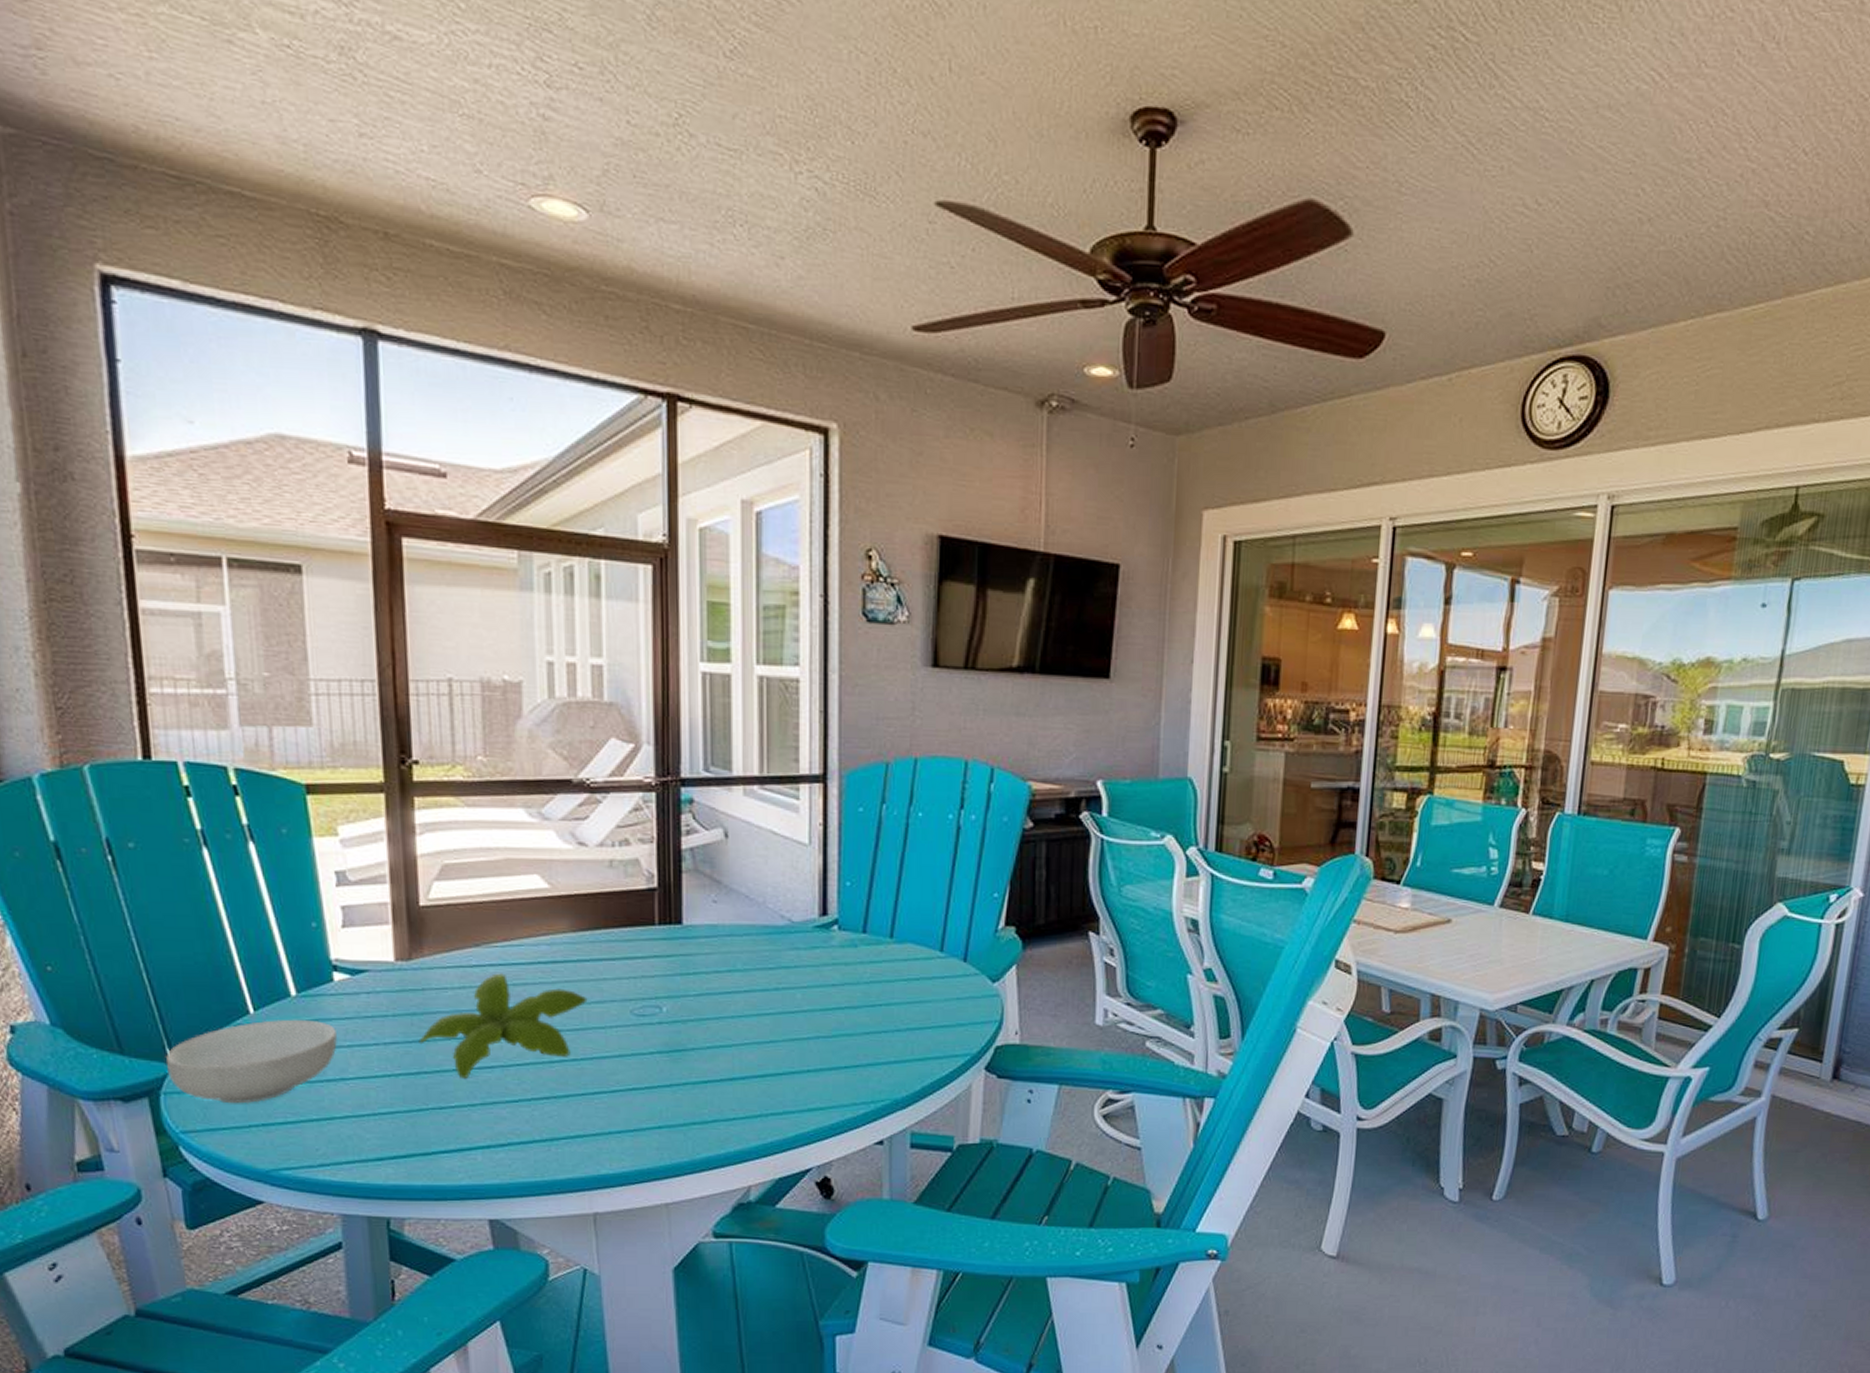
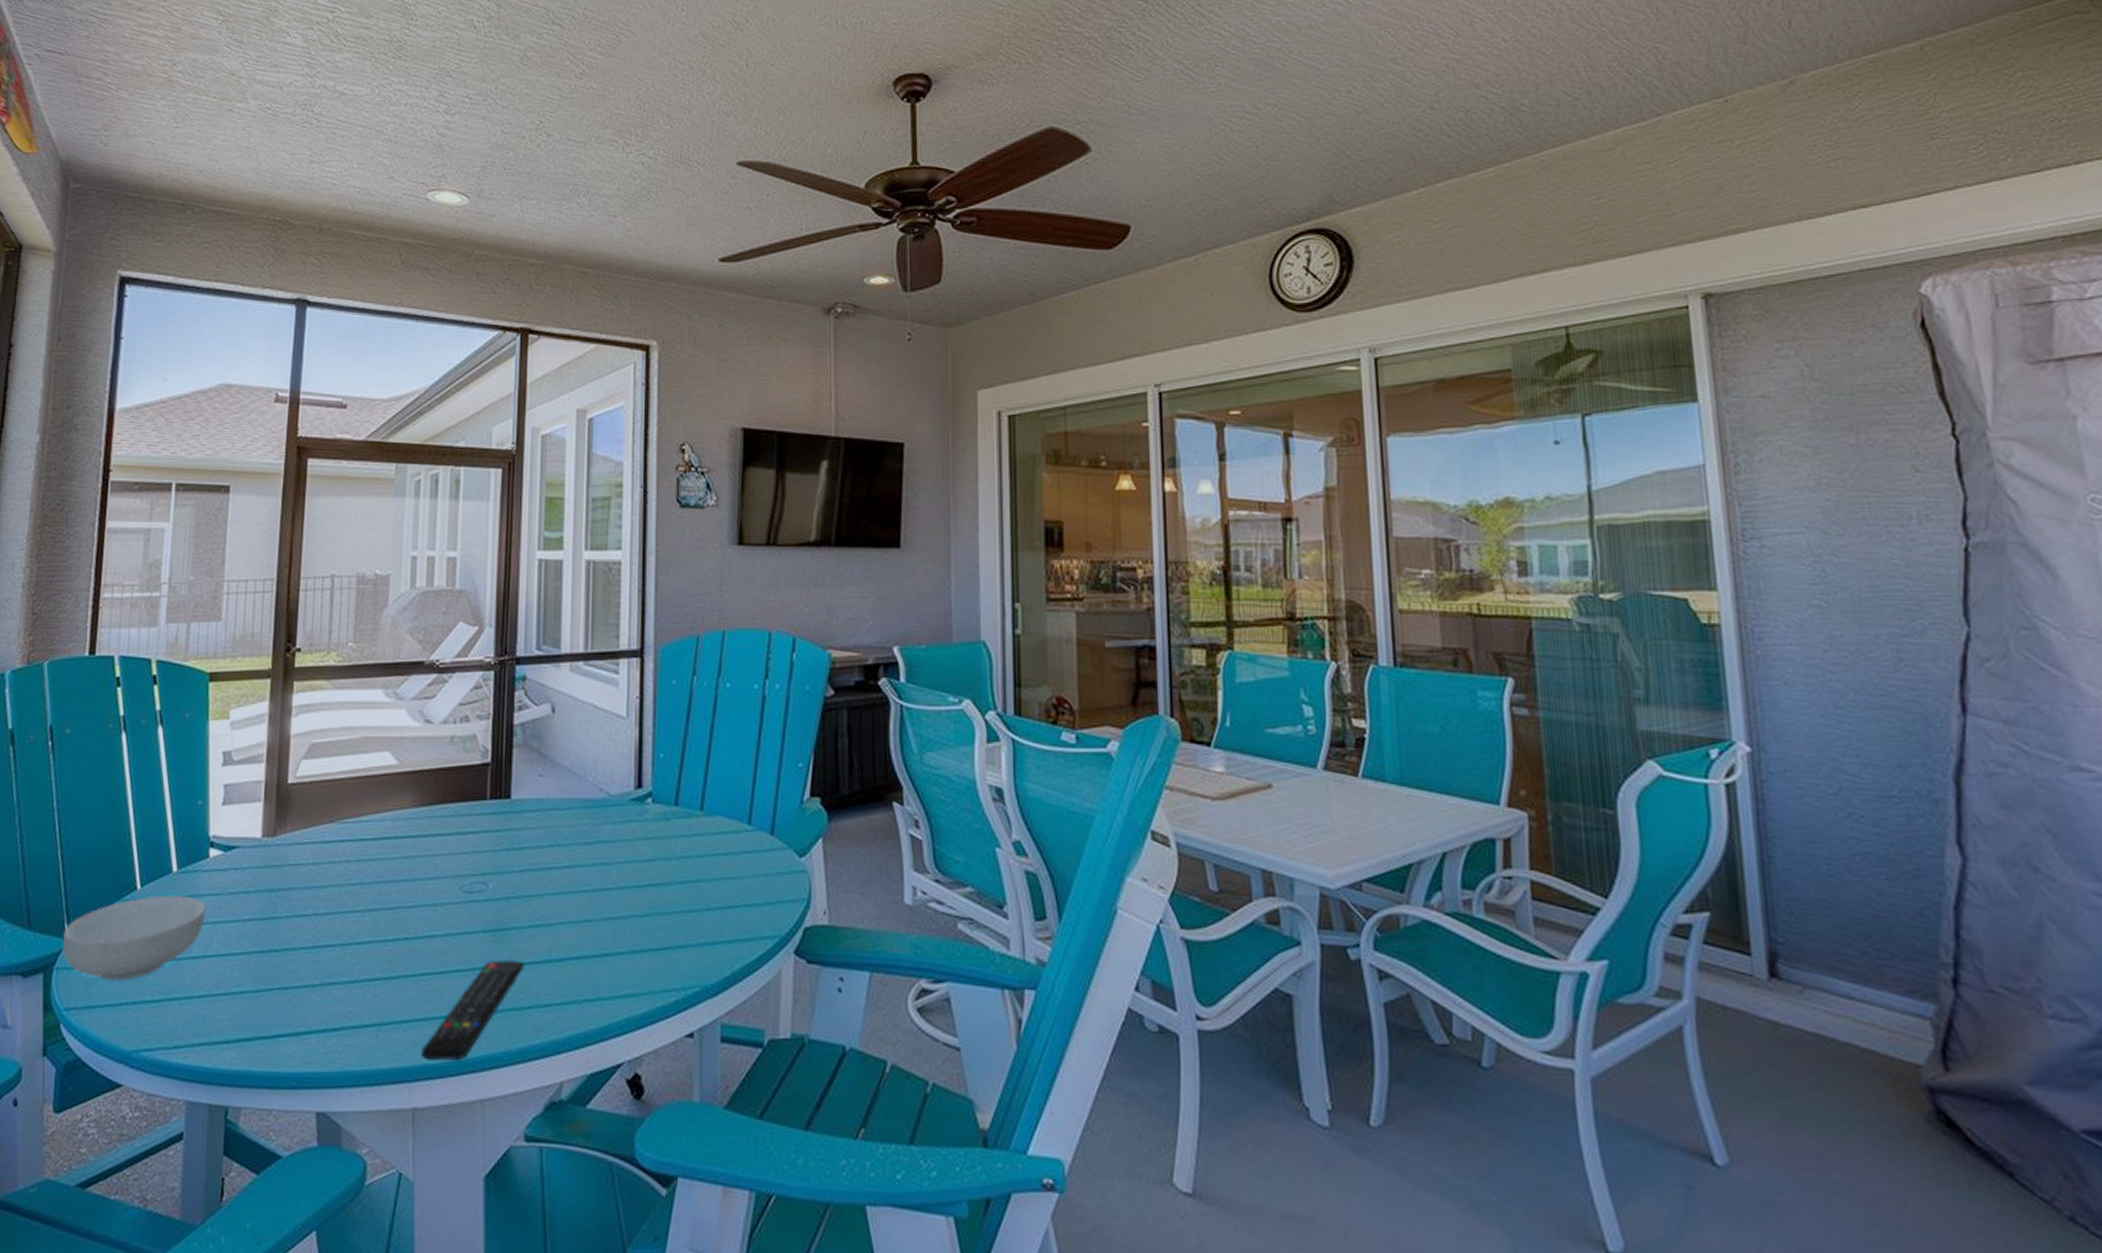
plant: present [418,973,588,1078] -> none [273,849,423,957]
remote control: none [598,1077,706,1171] -> present [421,958,525,1061]

